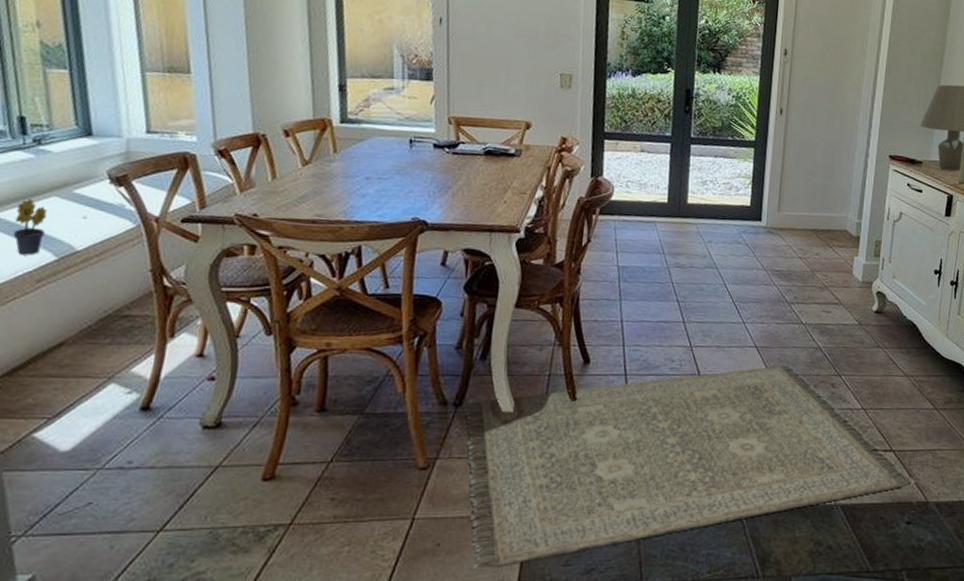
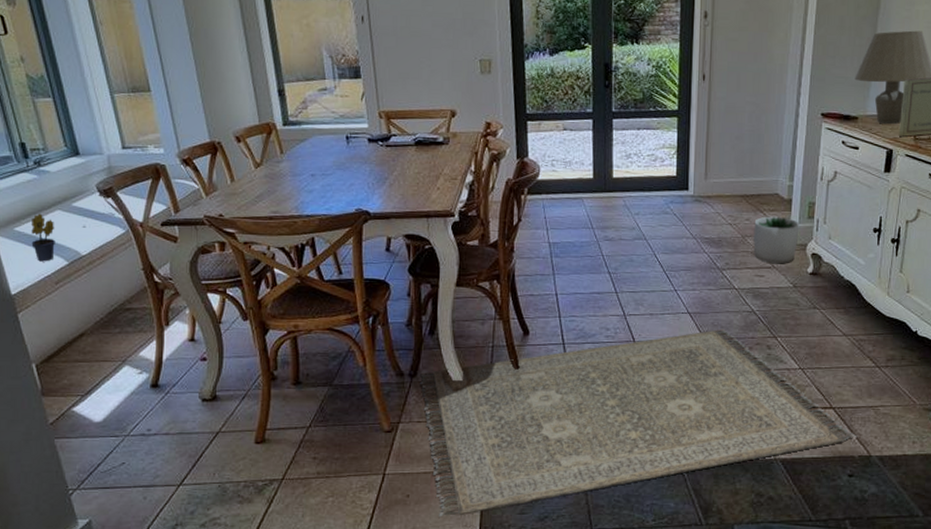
planter: none [822,252,866,301] -> present [753,216,799,264]

